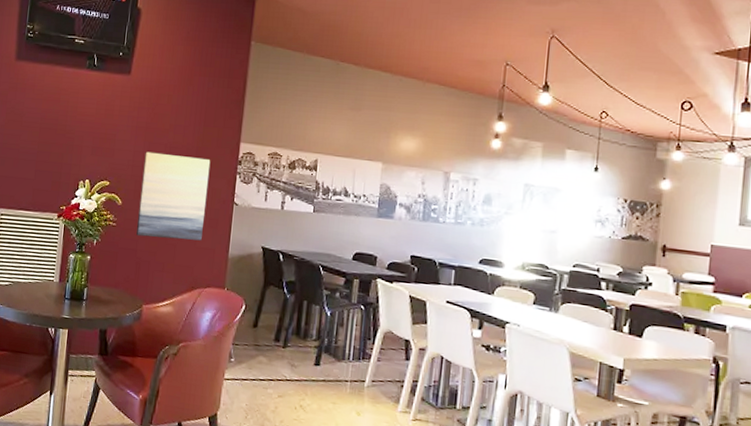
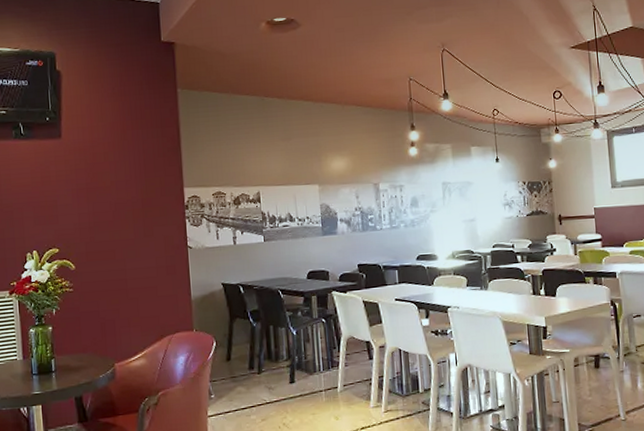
wall art: present [136,151,211,241] -> none [90,209,162,297]

